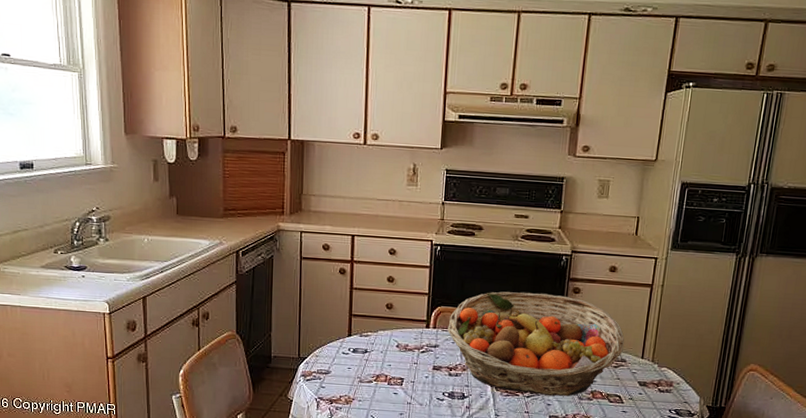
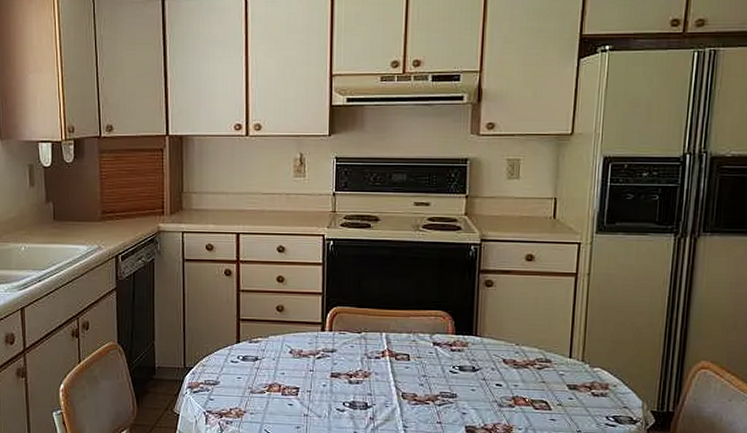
fruit basket: present [448,291,625,397] -> none [345,287,549,404]

